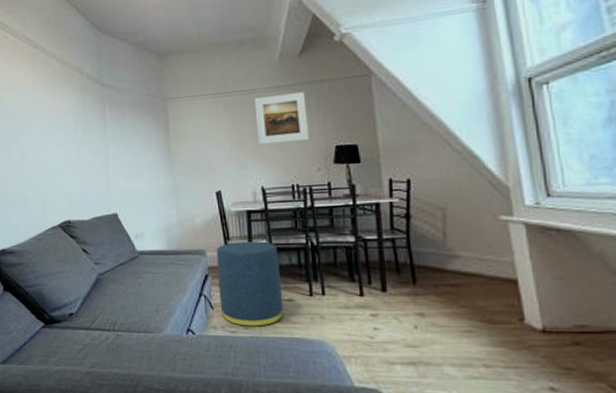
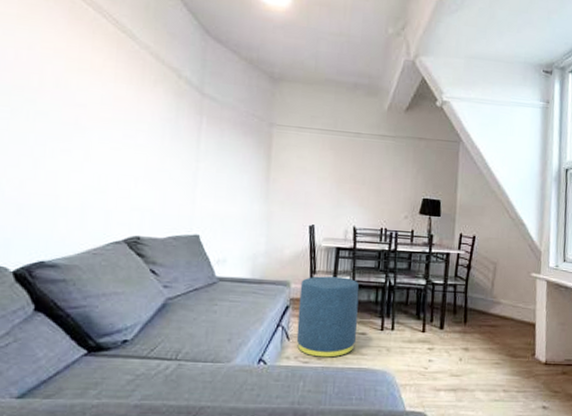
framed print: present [254,92,309,144] -> none [357,141,405,190]

